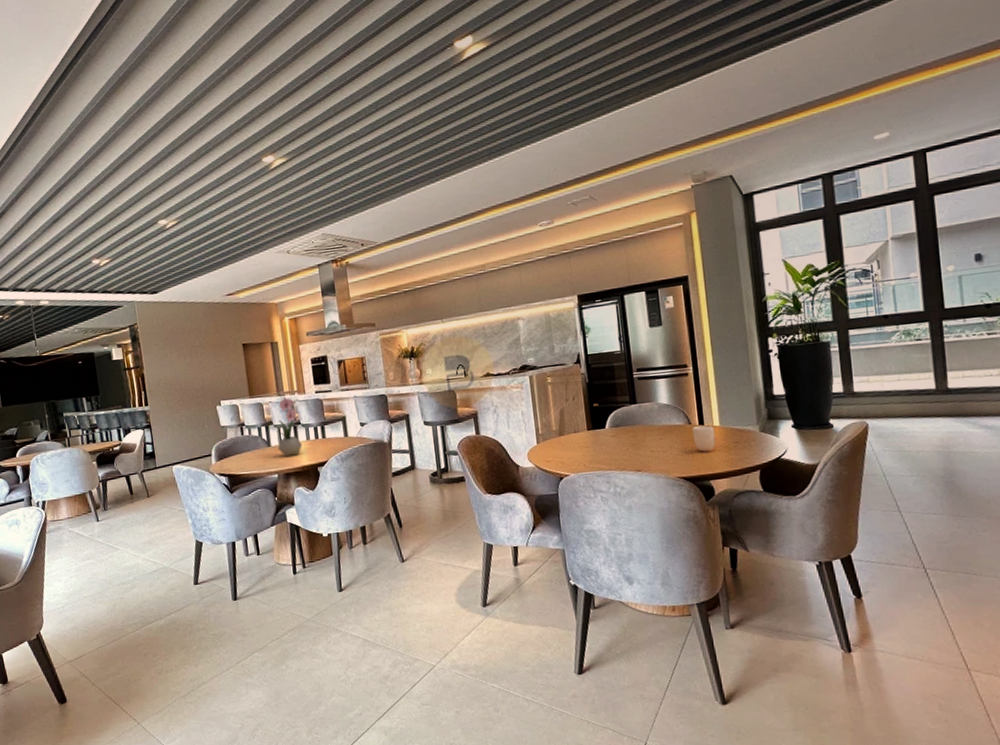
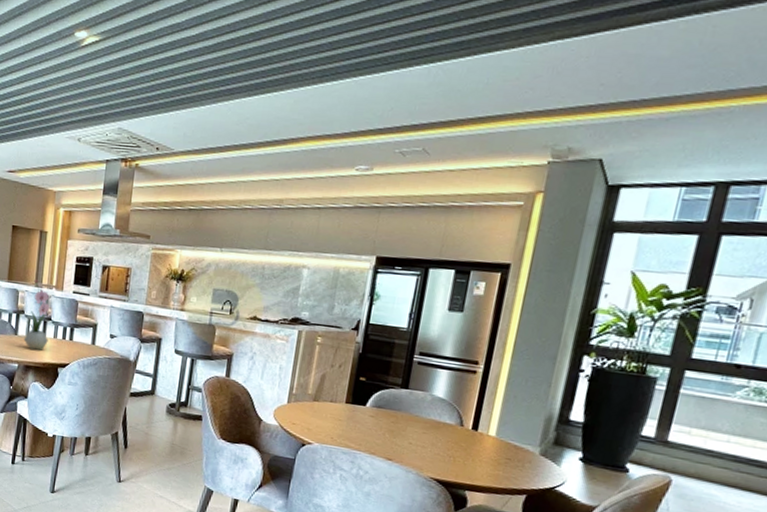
cup: present [692,425,716,452] -> none [459,429,488,461]

